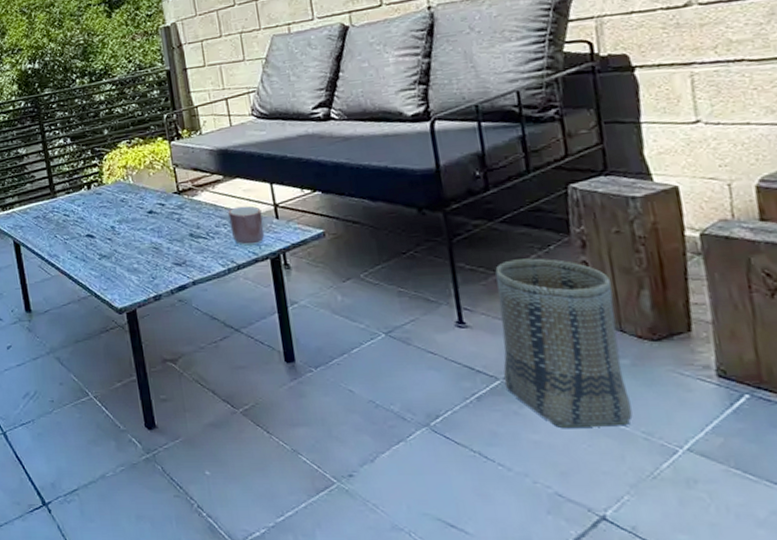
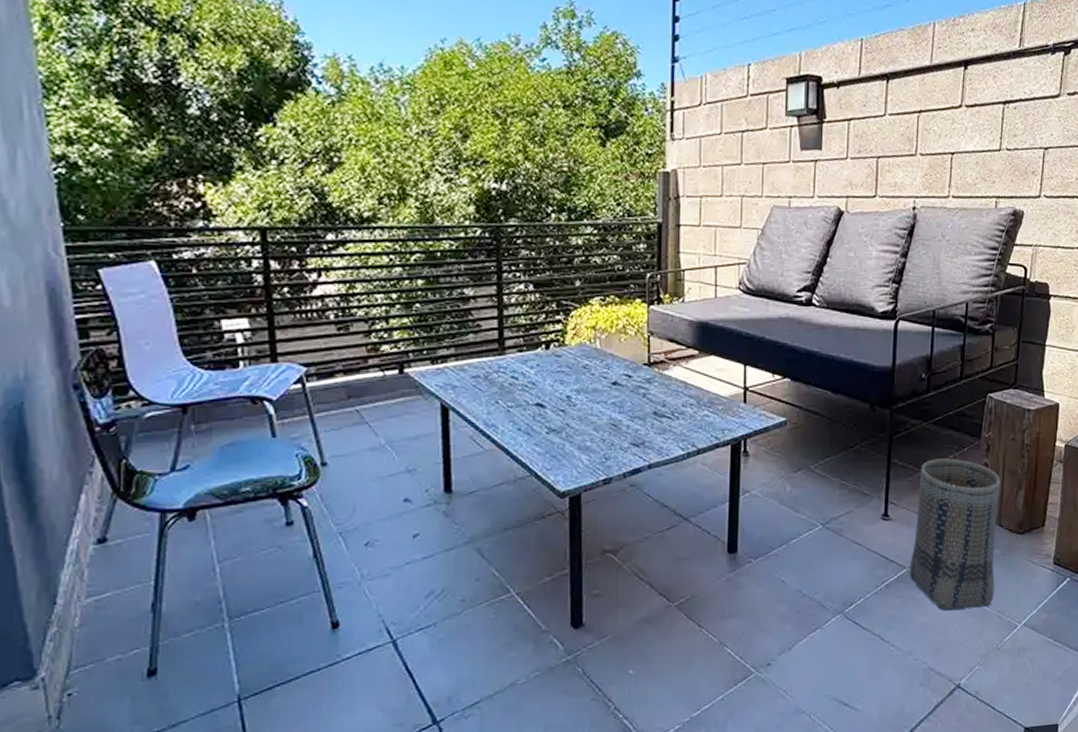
mug: present [228,205,265,246] -> none [697,386,731,429]

